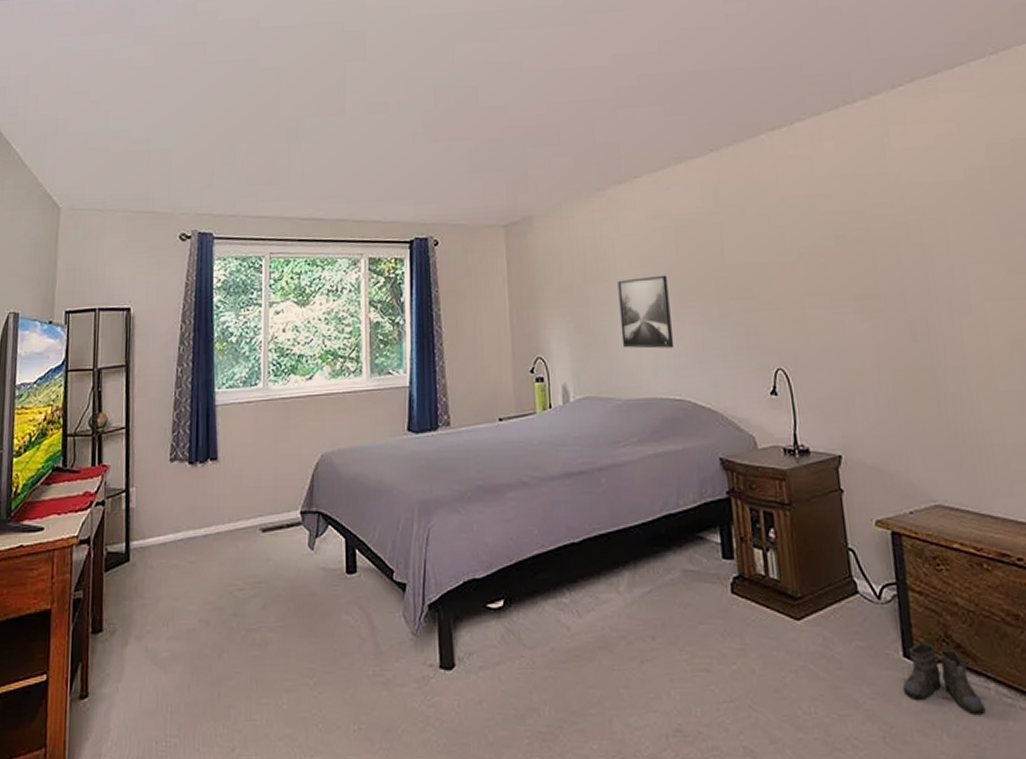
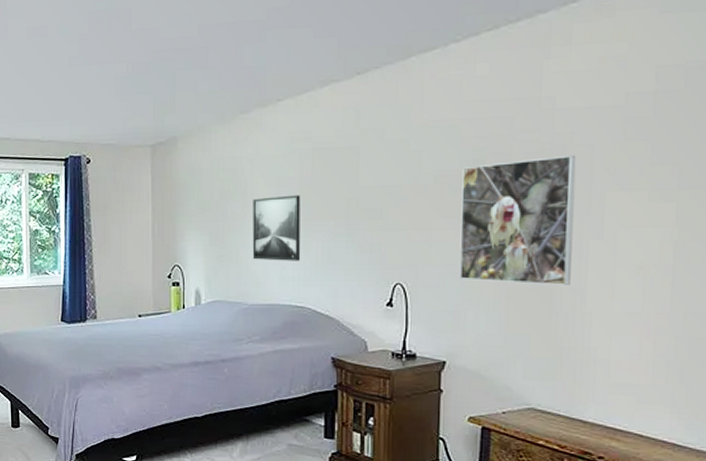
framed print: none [826,228,951,364] -> present [459,155,576,285]

